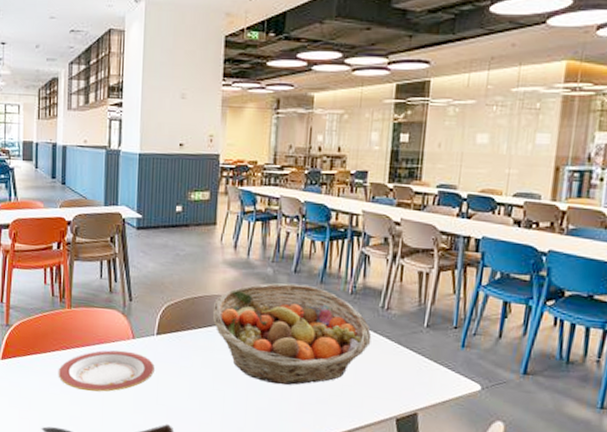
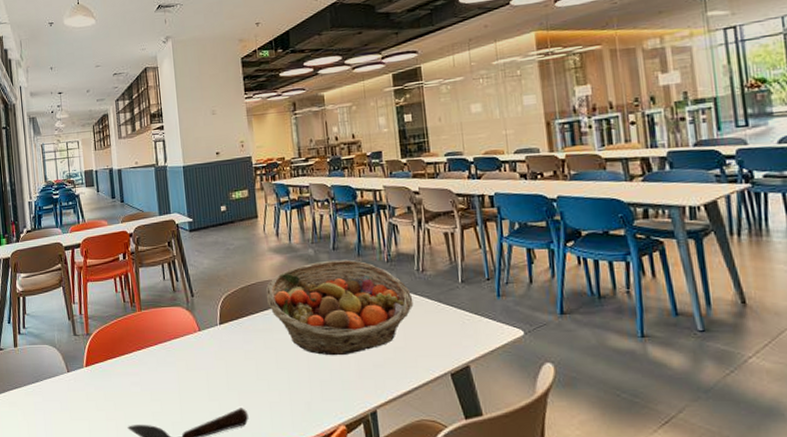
plate: present [58,350,155,392] -> none [136,343,222,386]

